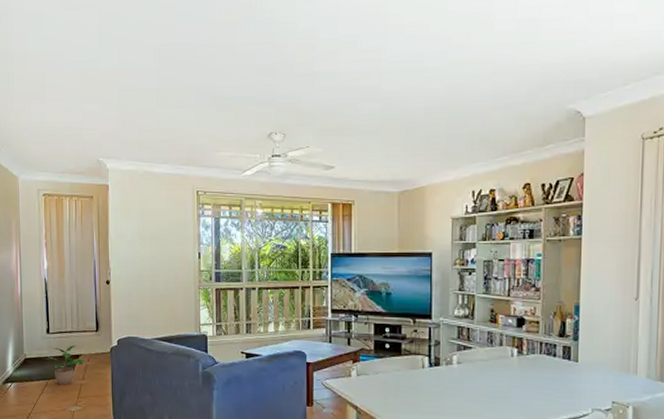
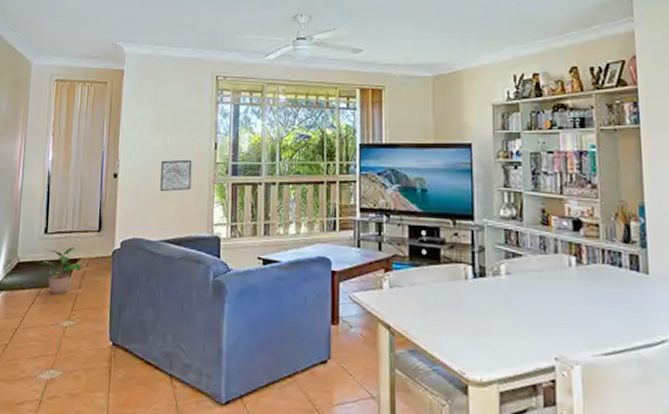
wall art: none [150,267,179,296] -> present [160,159,192,191]

